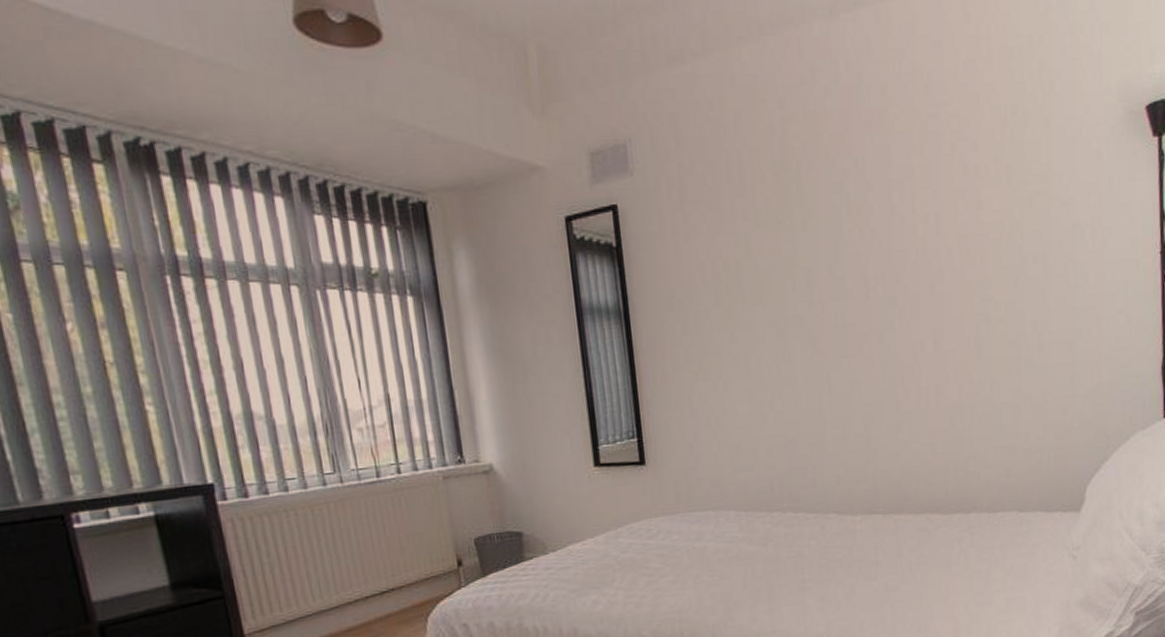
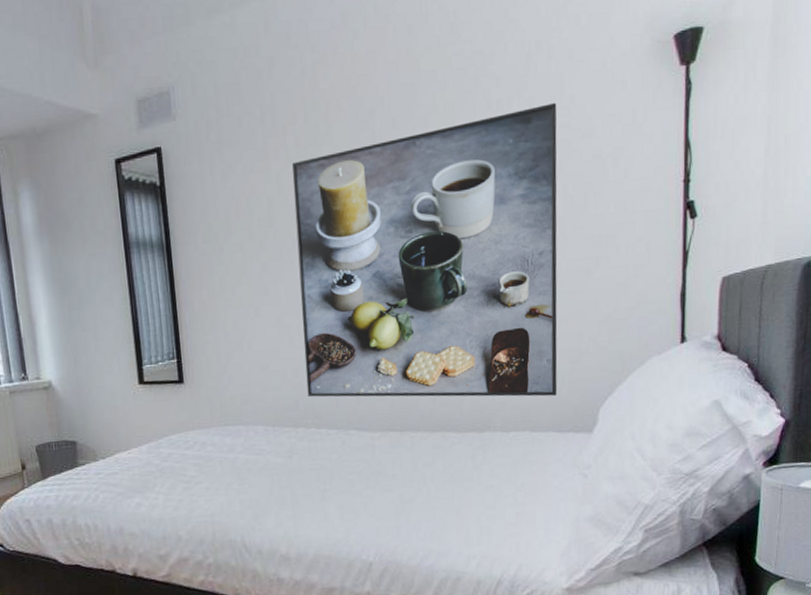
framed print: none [761,169,1044,479] -> present [292,102,558,397]

